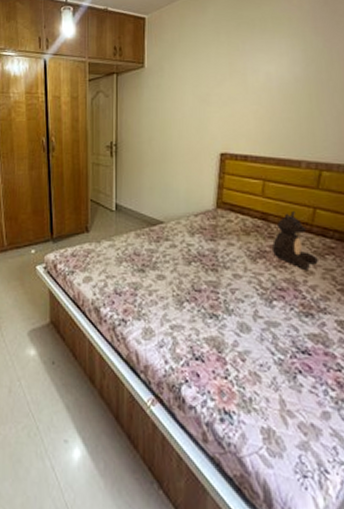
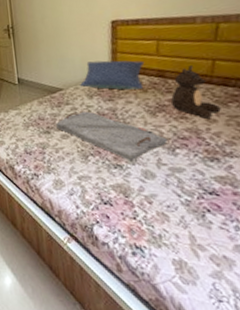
serving tray: none [153,249,266,310] -> present [56,111,168,160]
pillow: none [181,195,250,231] -> present [79,60,145,90]

